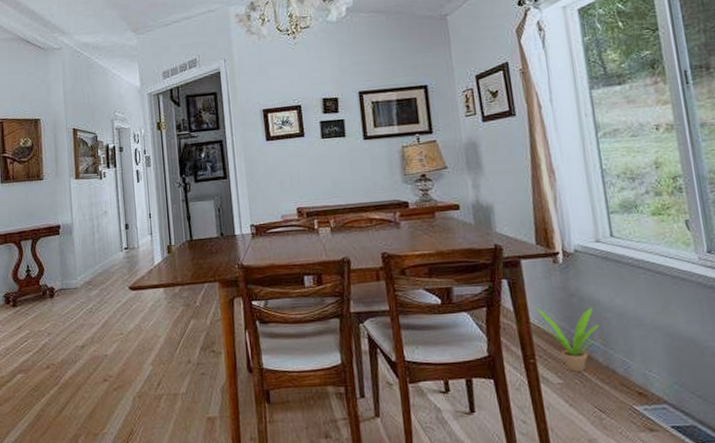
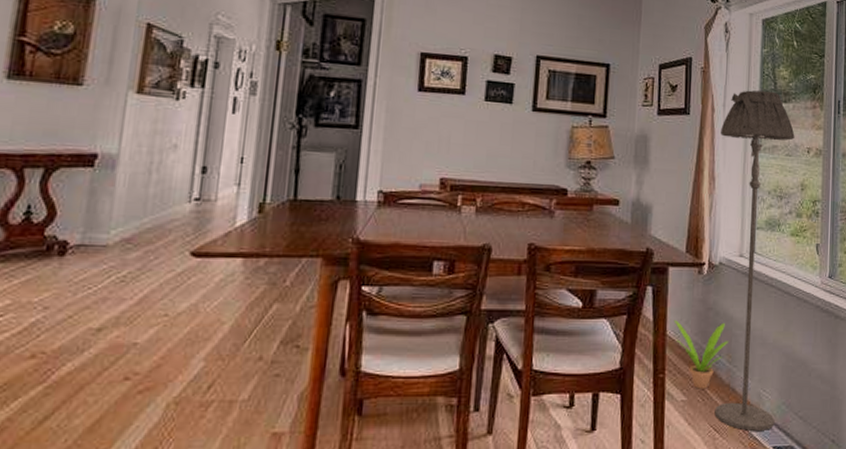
floor lamp: none [551,76,669,411] -> present [714,90,795,431]

